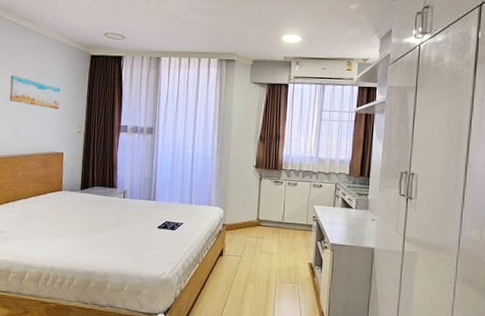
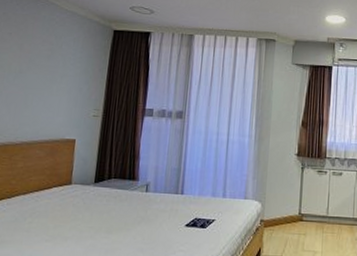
wall art: present [9,75,61,109] -> none [12,49,76,90]

